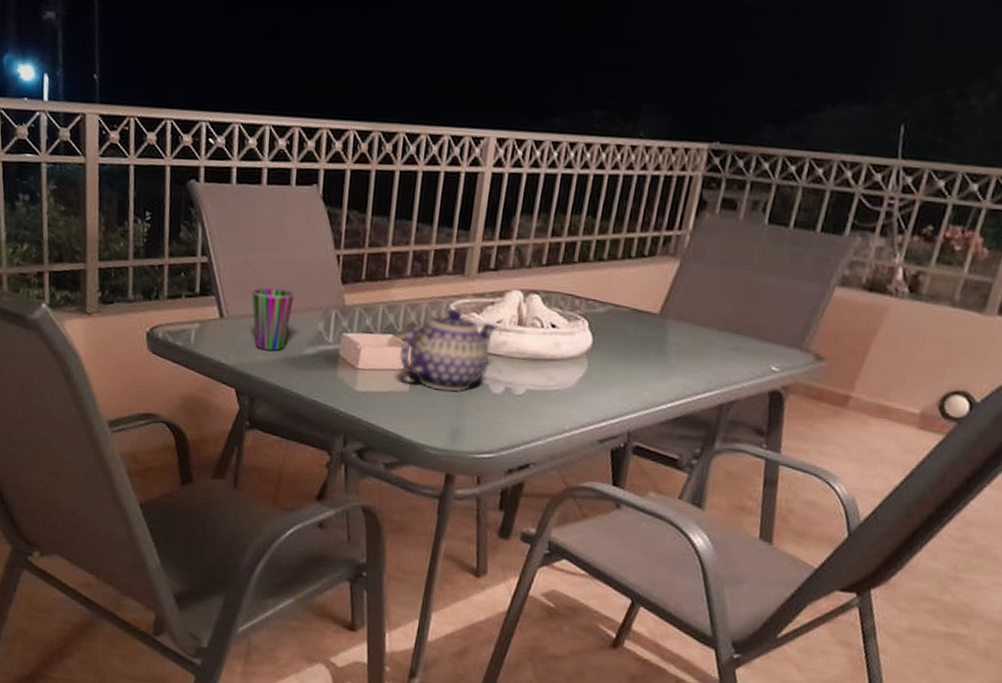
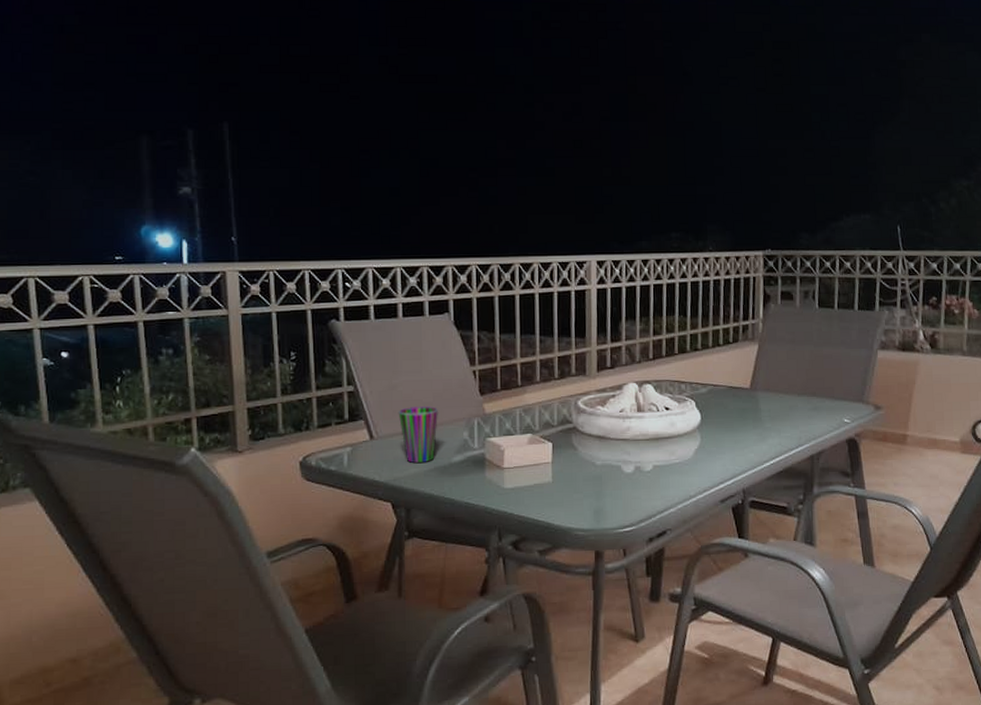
teapot: present [400,308,498,392] -> none [540,404,621,477]

